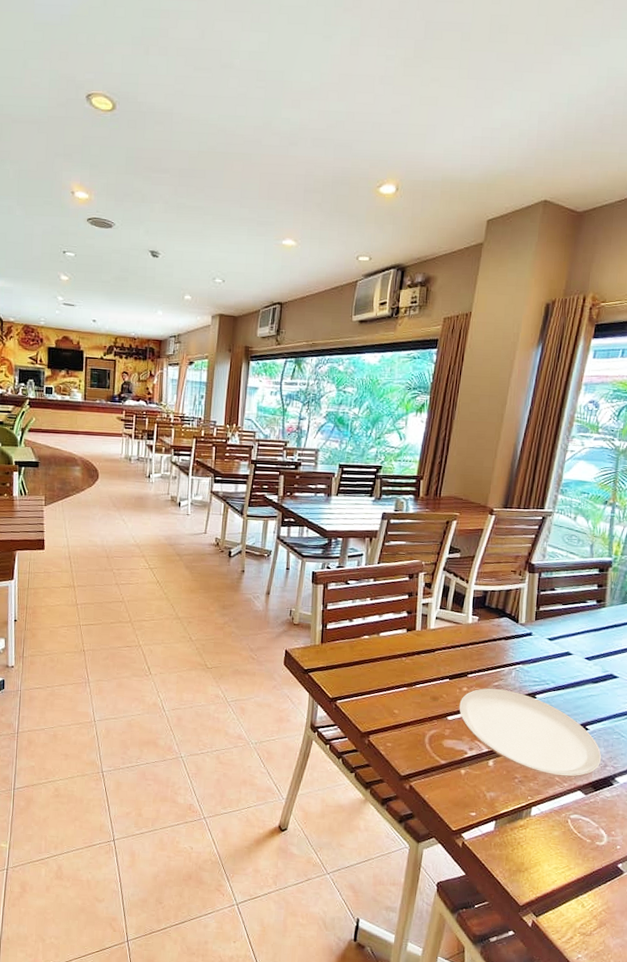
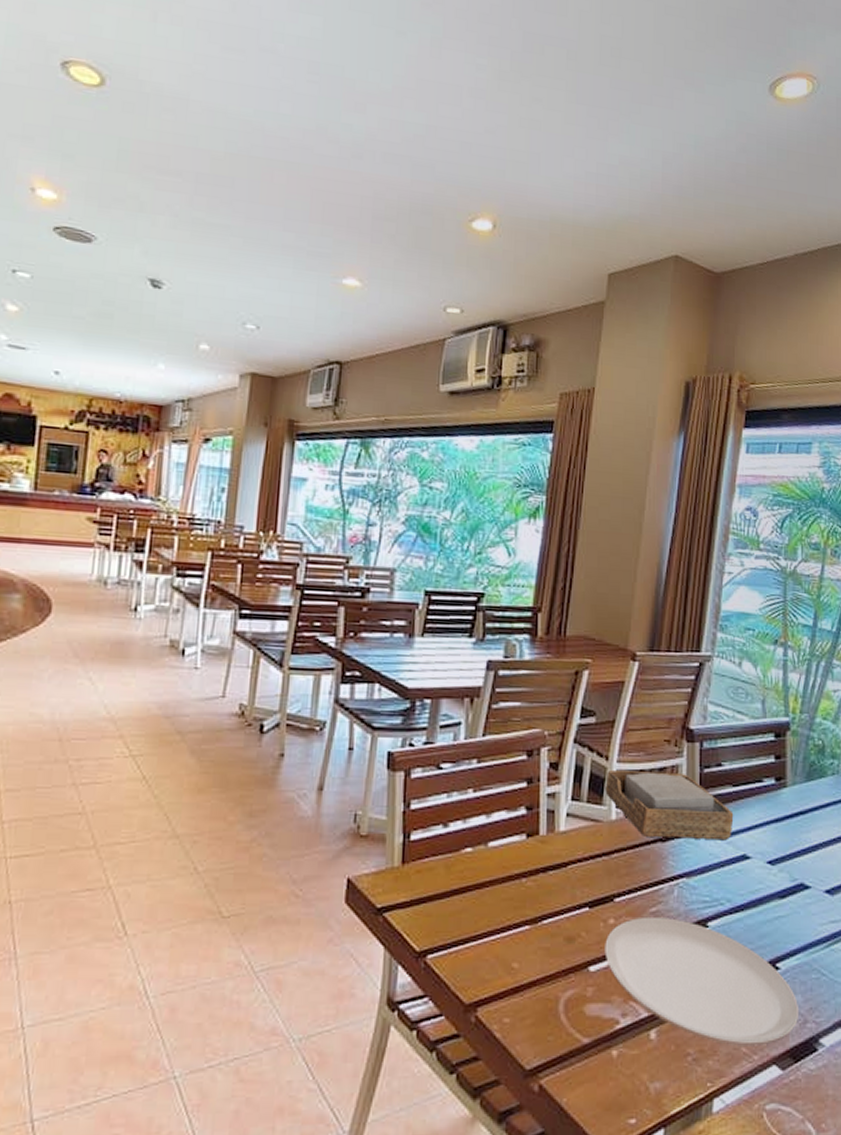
napkin holder: none [465,590,562,642] -> present [605,770,734,841]

